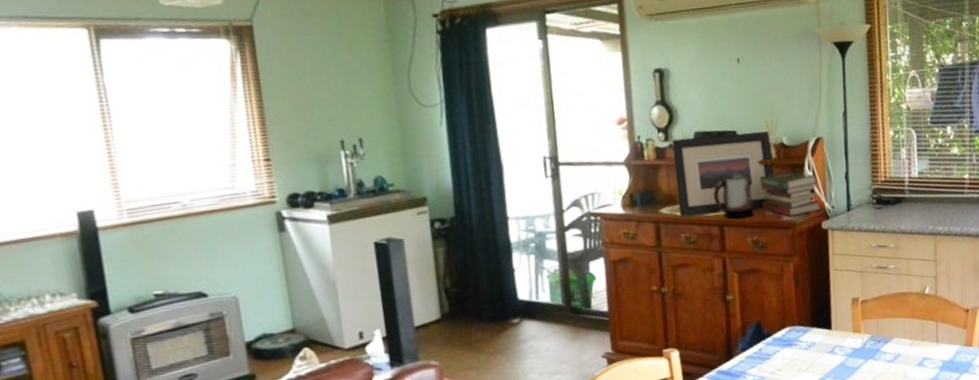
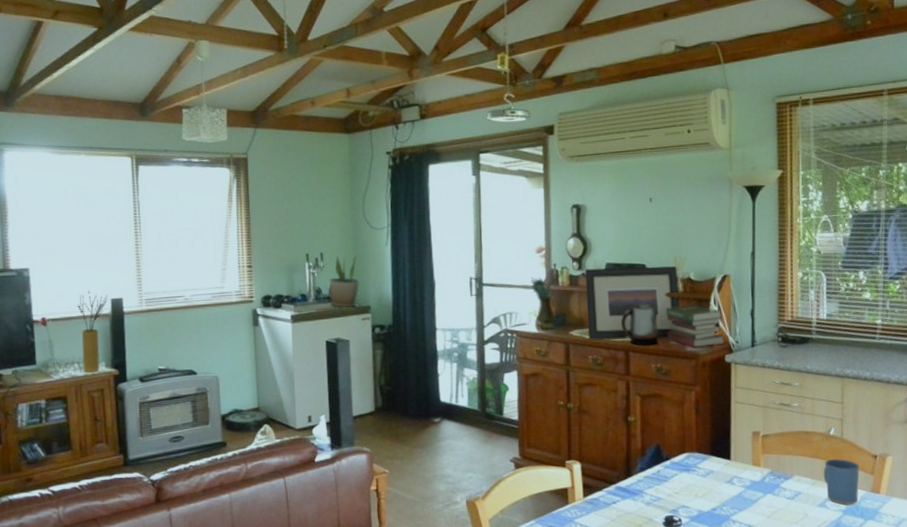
vase: none [27,203,72,310] -> present [77,290,108,374]
potted plant: none [372,136,411,202] -> present [328,253,359,308]
vase: none [613,151,643,209] -> present [530,276,555,329]
mug: none [920,316,954,362] -> present [823,459,860,505]

